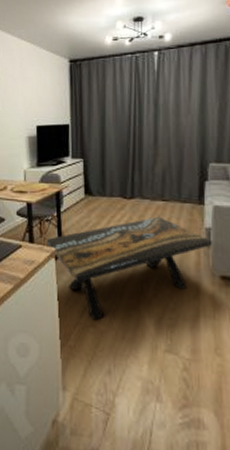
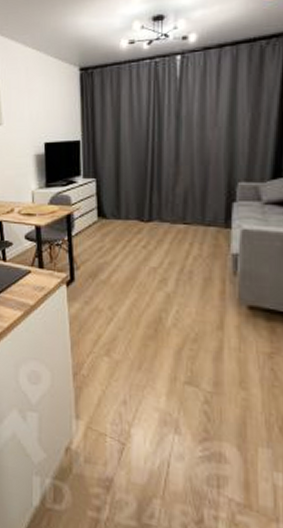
coffee table: present [46,216,213,321] -> none [57,240,240,350]

